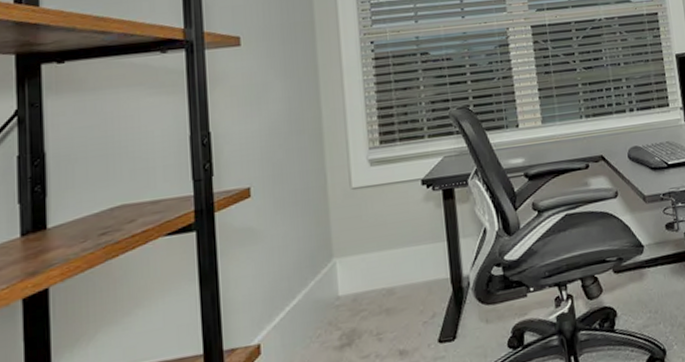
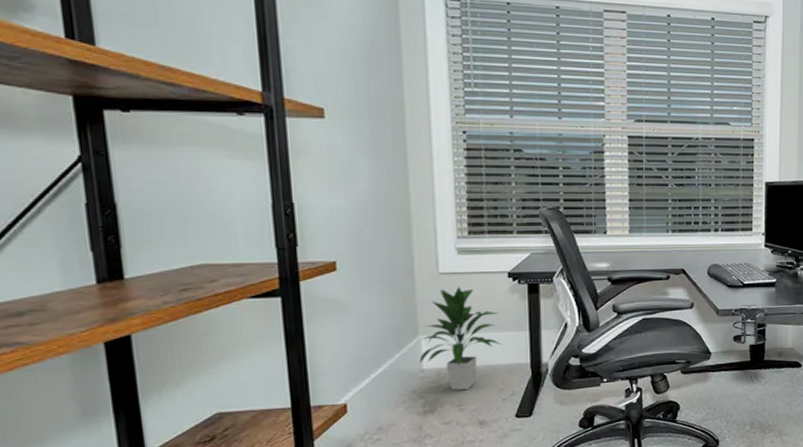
indoor plant: none [334,200,420,318] -> present [419,286,503,391]

